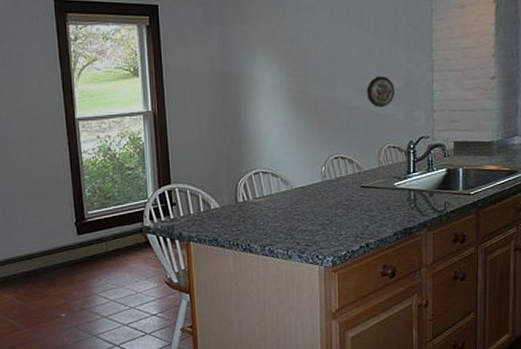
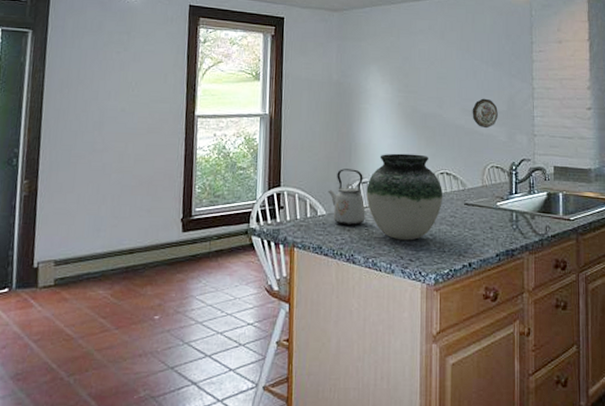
kettle: none [219,160,260,217] -> present [328,169,366,226]
vase: none [259,140,338,227] -> present [366,153,442,241]

